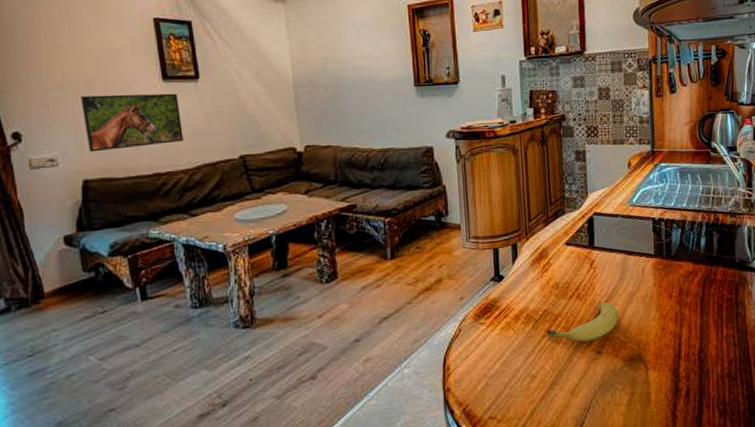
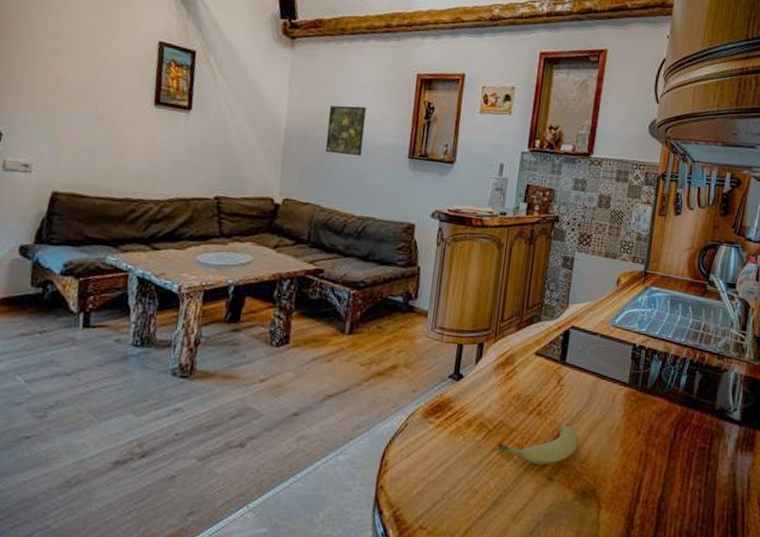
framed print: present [81,93,183,152] -> none [65,106,167,171]
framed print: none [330,45,369,95] -> present [325,105,366,156]

